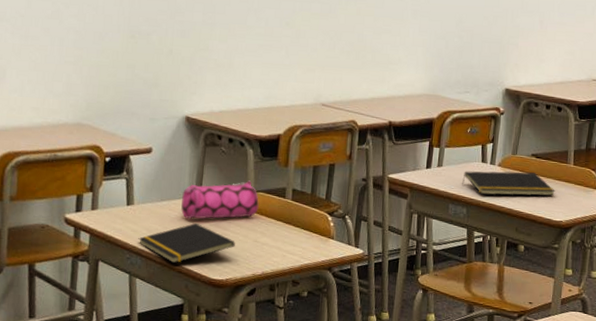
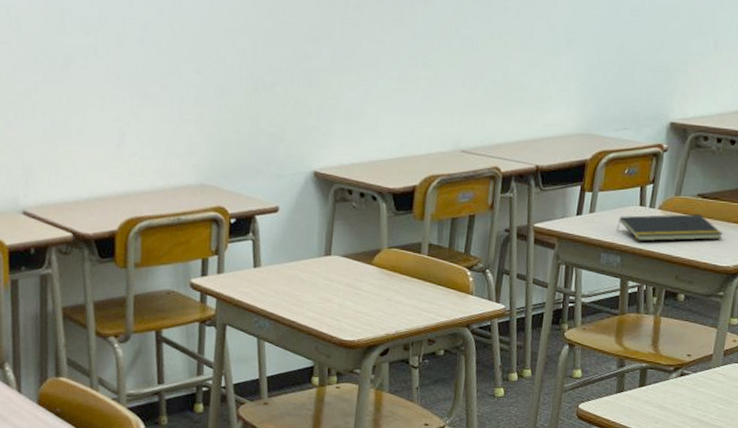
notepad: present [138,223,235,264] -> none [266,284,367,326]
pencil case: present [181,180,259,219] -> none [310,236,393,279]

